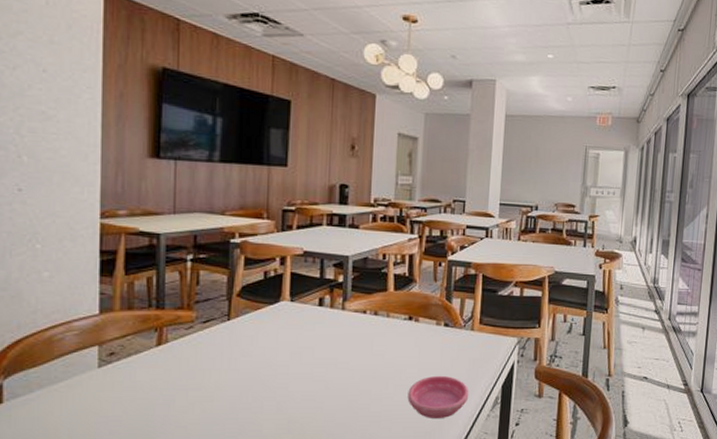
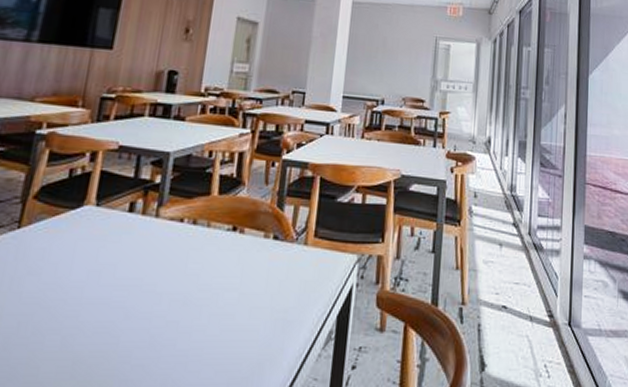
saucer: present [407,375,469,419] -> none [223,301,298,360]

